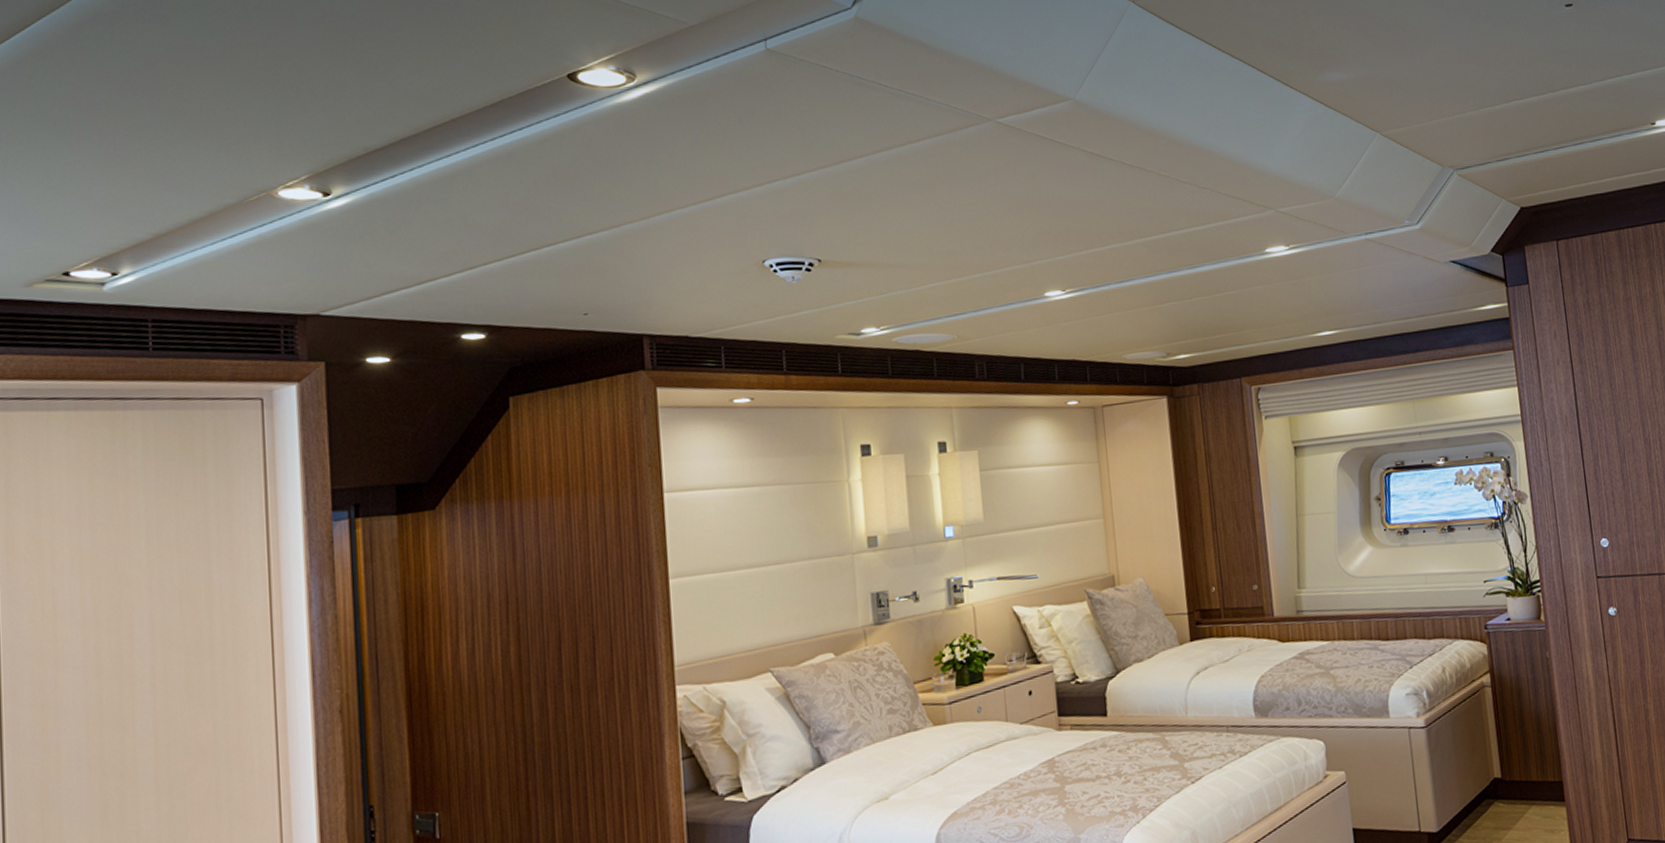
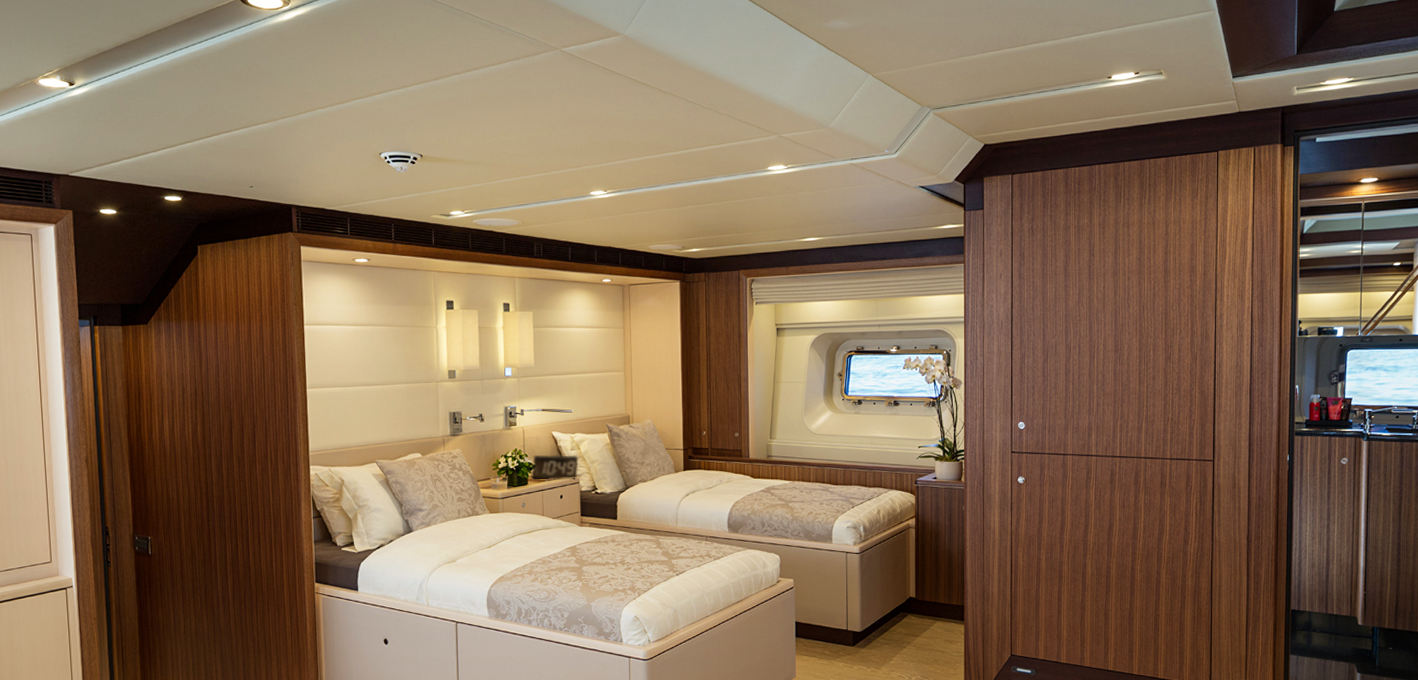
alarm clock: none [986,634,1052,674] -> present [531,454,579,480]

